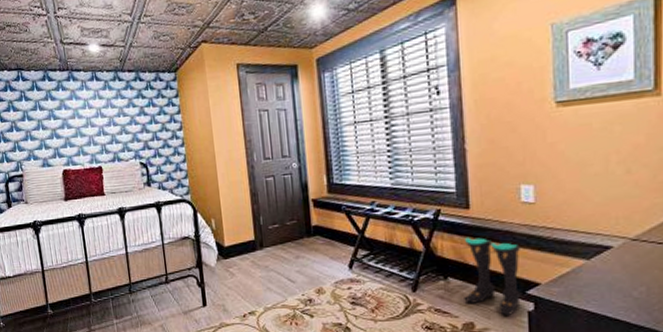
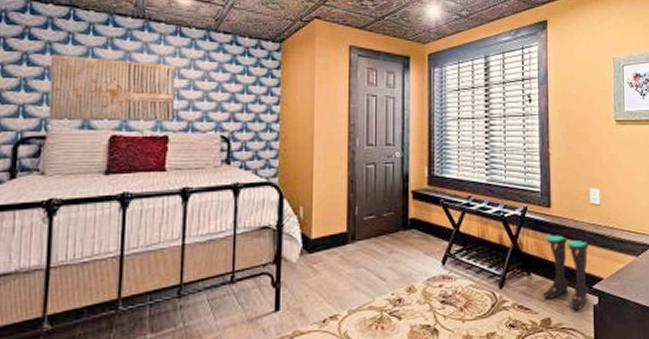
wall art: none [13,106,104,162] -> present [48,54,176,121]

